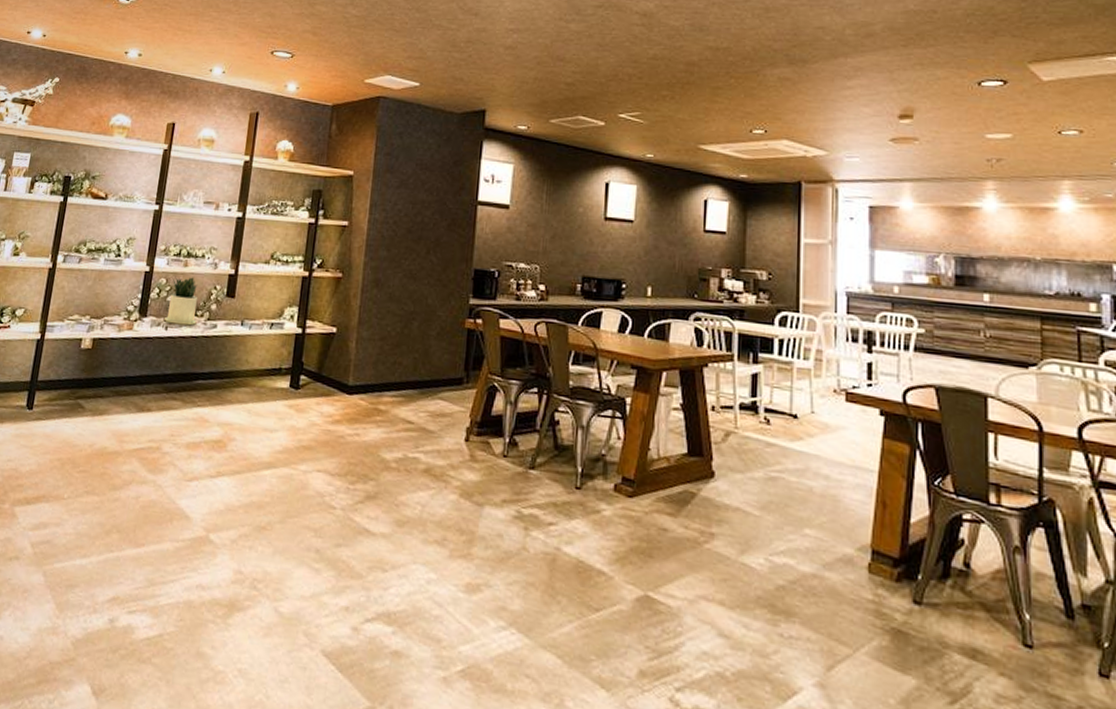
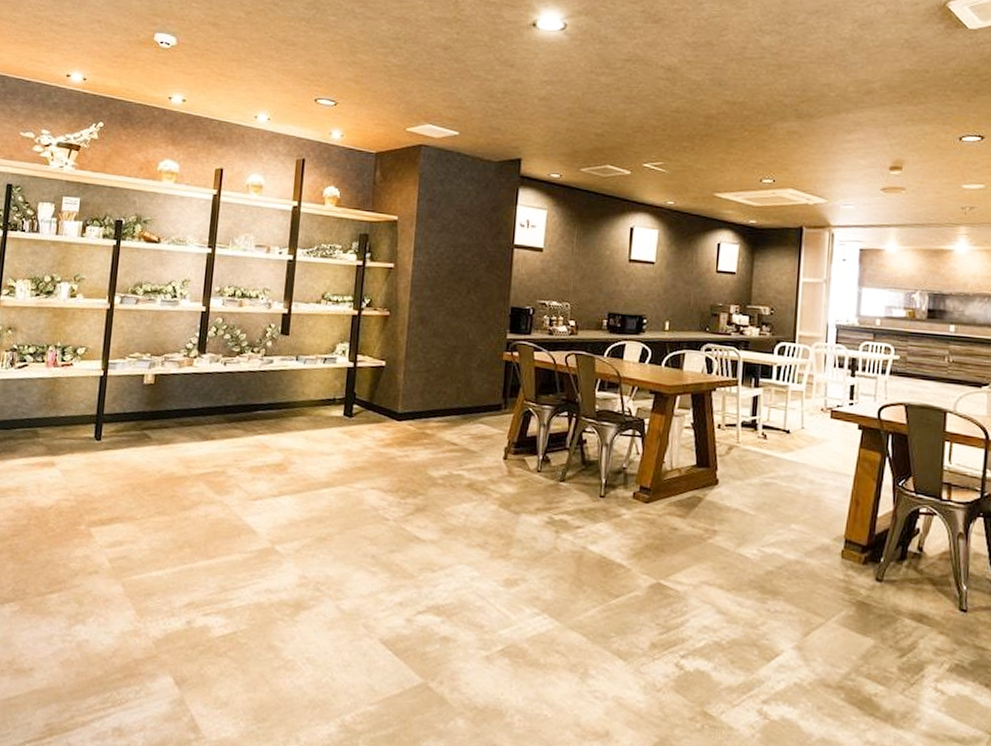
planter: present [163,275,199,326] -> none [222,315,254,361]

